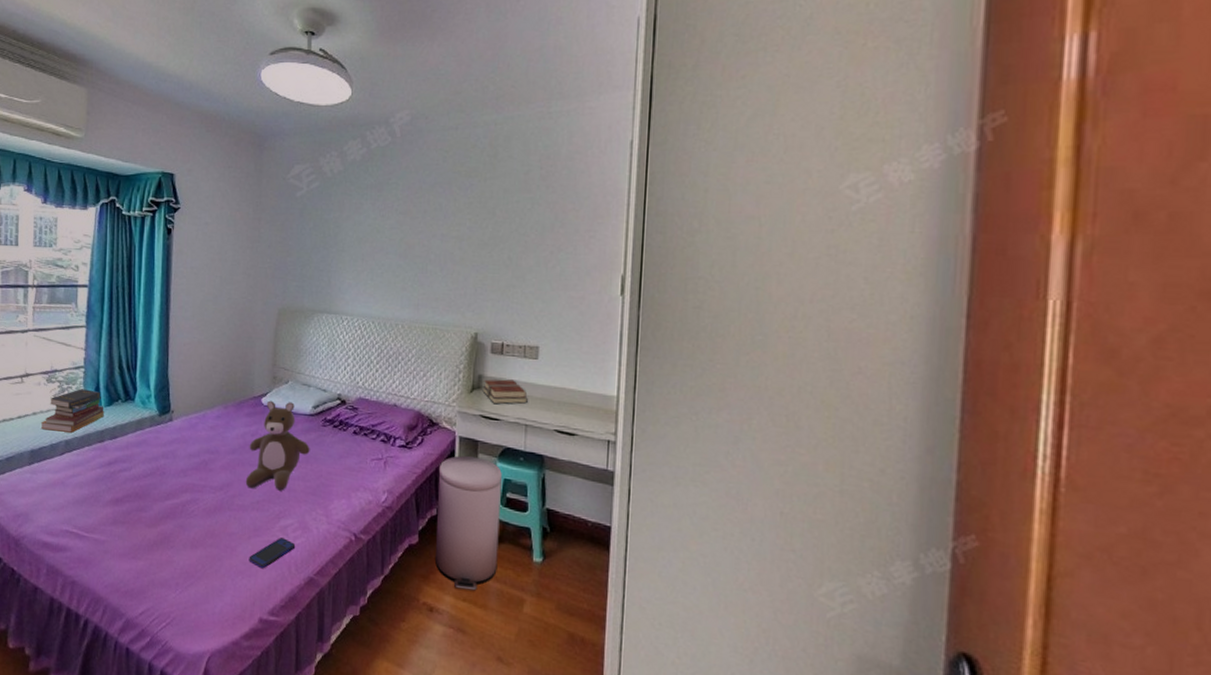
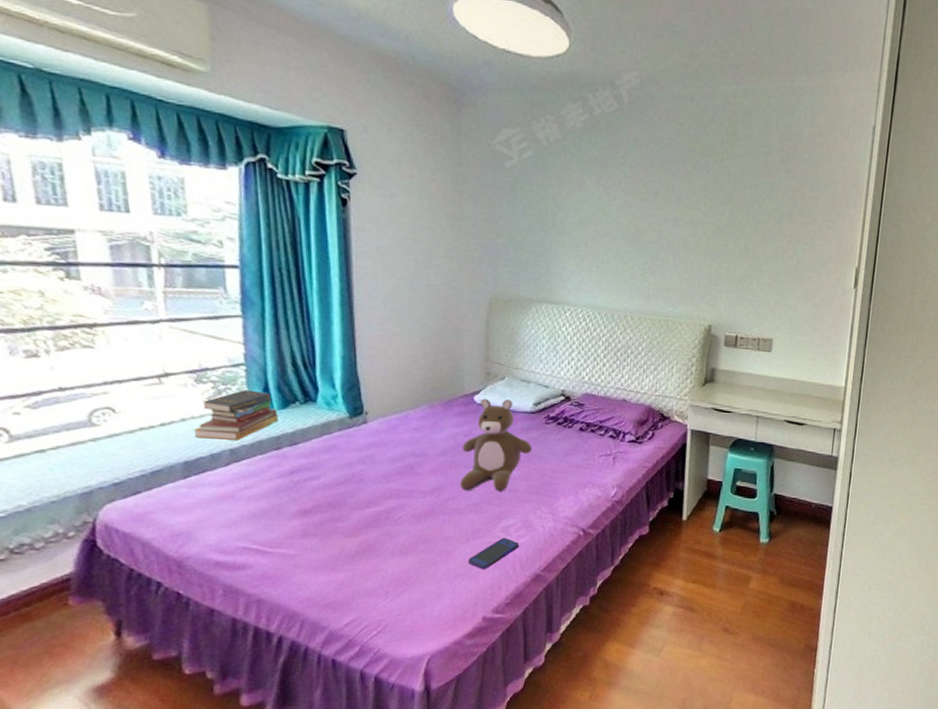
pedal bin: present [434,456,502,592] -> none [665,448,733,574]
books: present [482,379,528,405] -> none [715,372,760,397]

